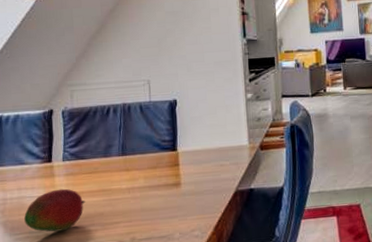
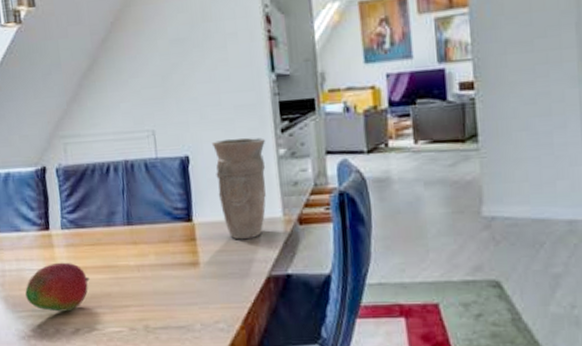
vase: none [195,85,238,164] -> present [211,137,266,240]

